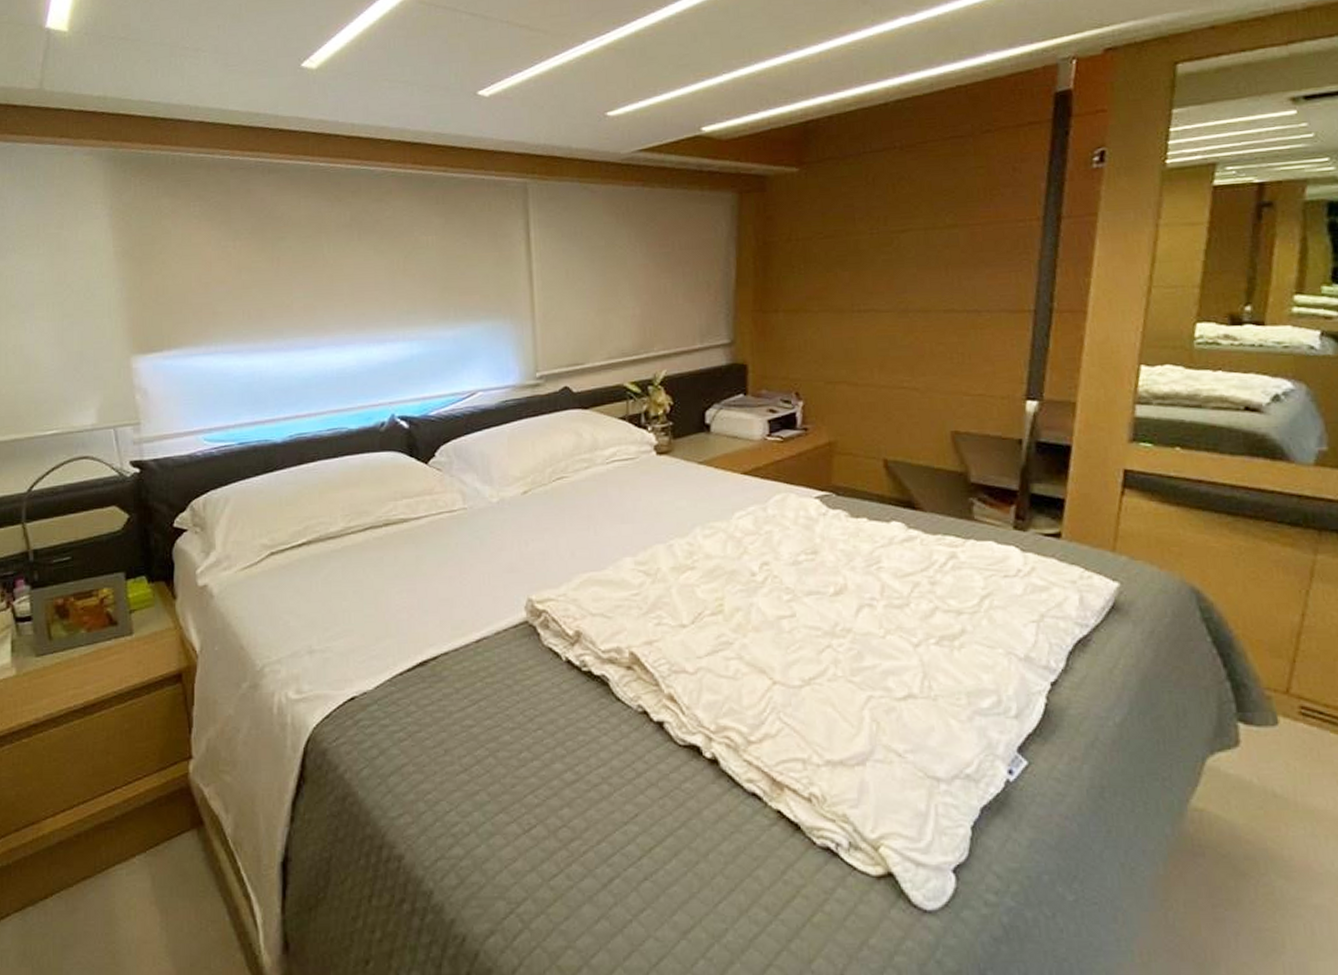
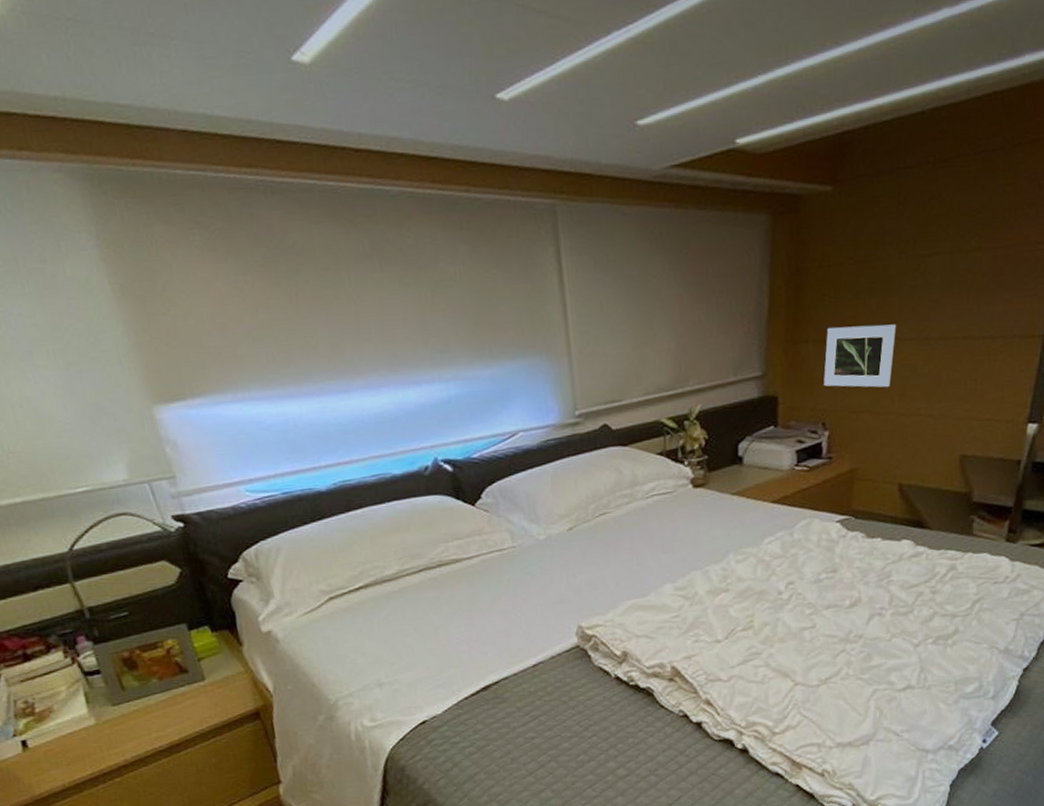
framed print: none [795,296,872,358] -> present [824,324,897,388]

